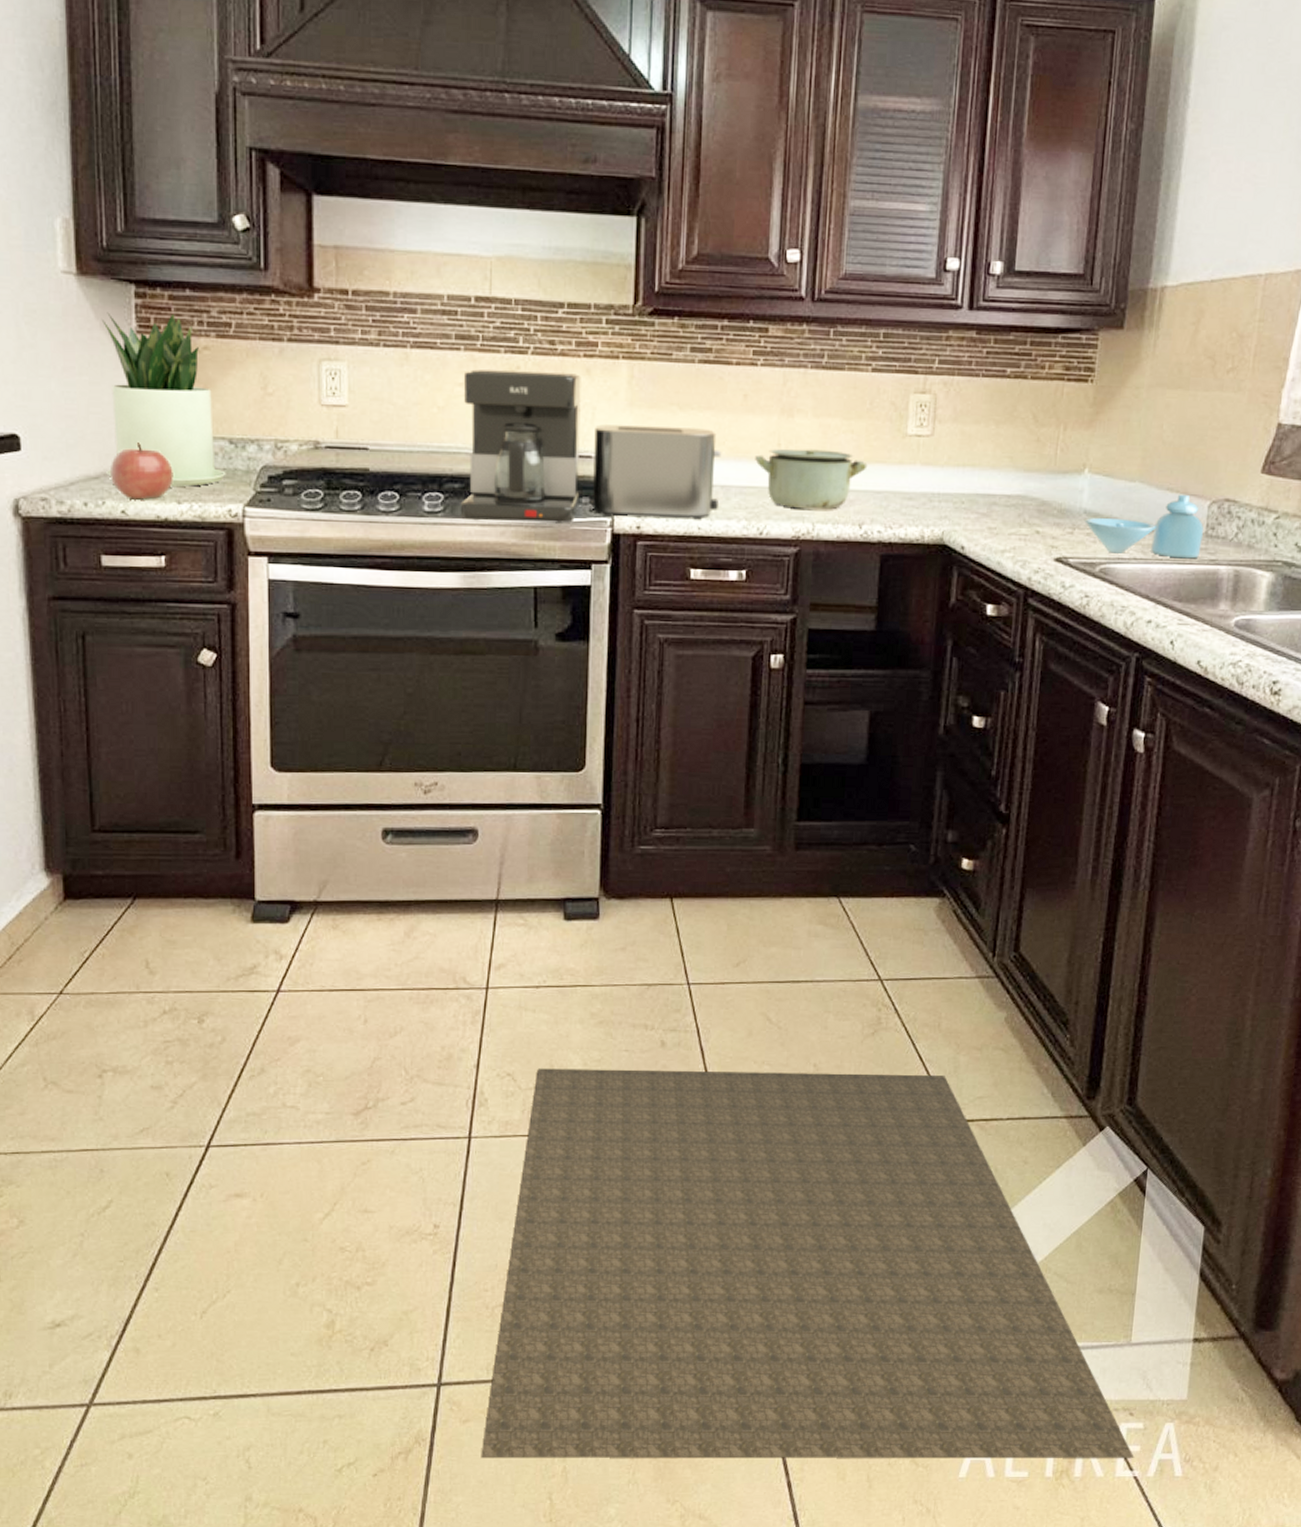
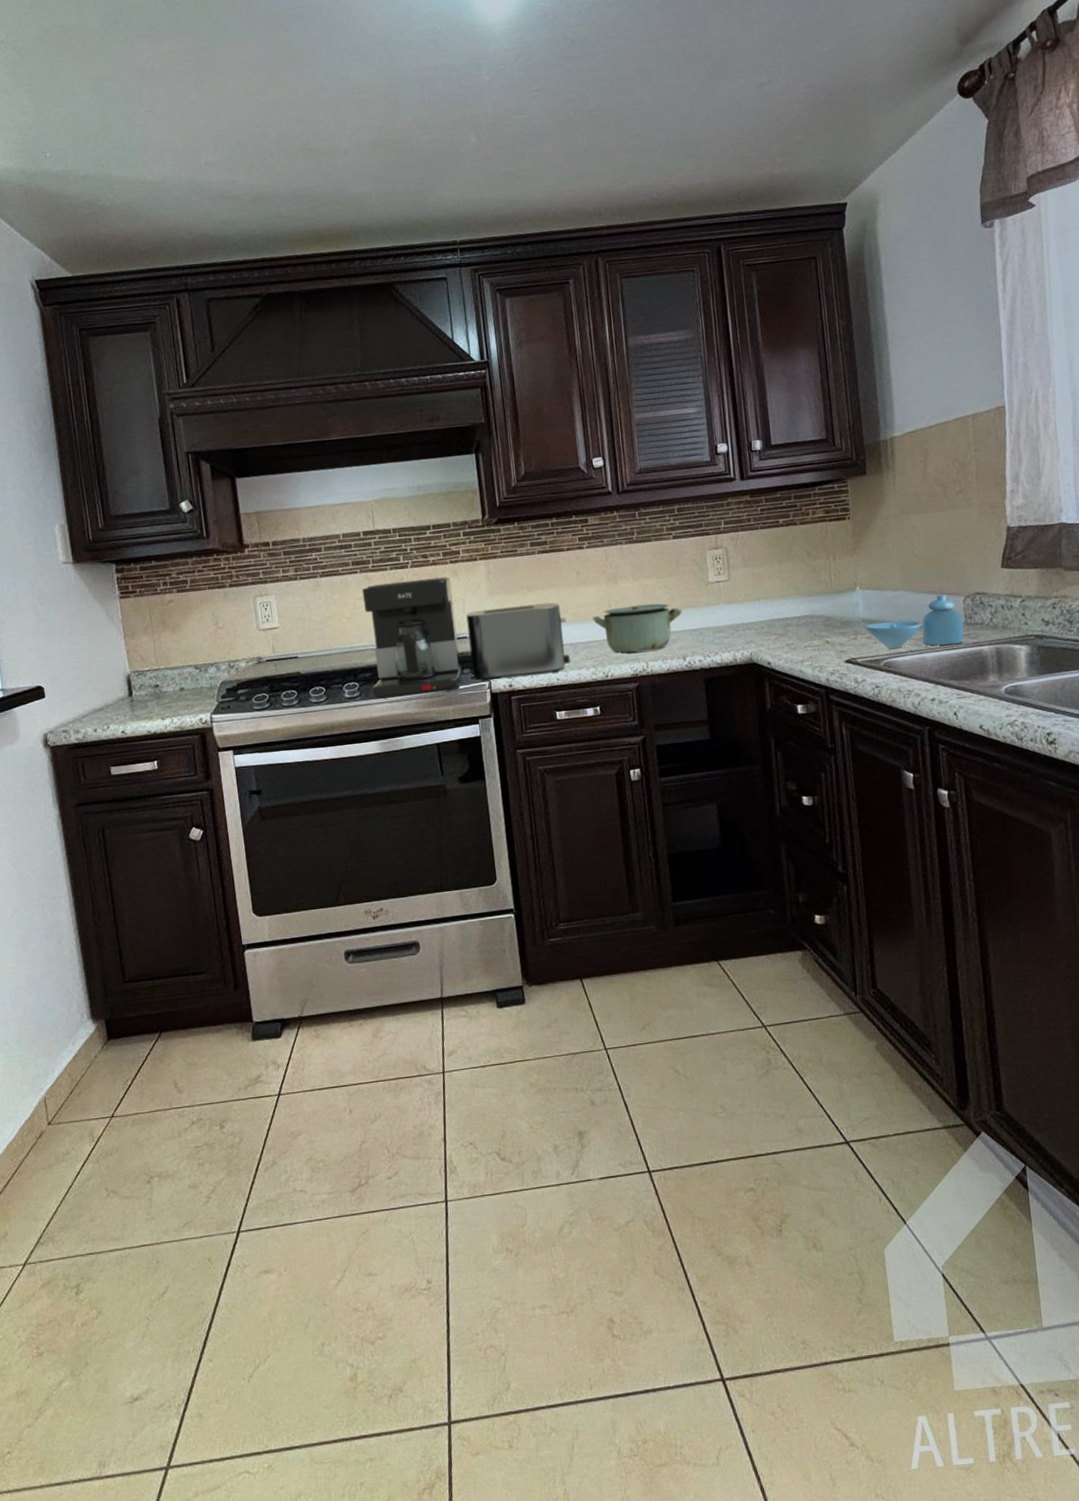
planter: present [102,312,226,488] -> none [94,580,195,710]
fruit: present [111,442,173,500] -> none [111,678,157,722]
doormat: present [481,1068,1134,1459] -> none [493,1103,1068,1487]

